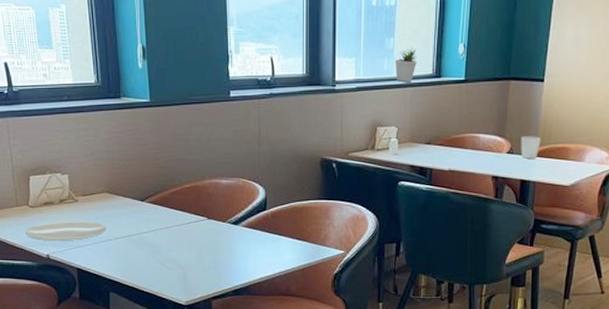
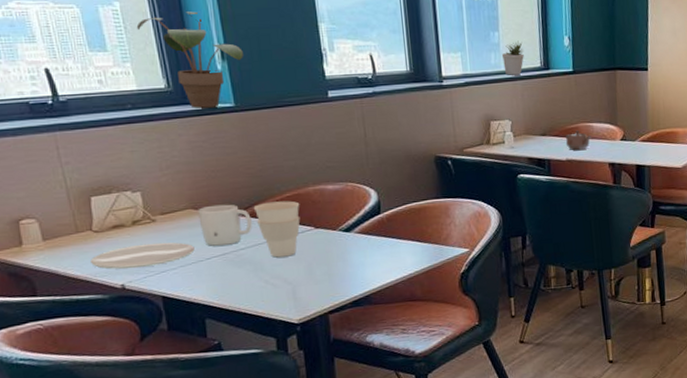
potted plant: none [77,14,161,102] -> present [136,11,243,108]
mug: none [112,190,155,227] -> present [198,204,252,246]
cup: none [157,191,197,243] -> present [253,201,301,258]
teapot: none [449,140,477,160] -> present [565,130,592,150]
cup: present [521,136,541,159] -> none [632,122,651,144]

